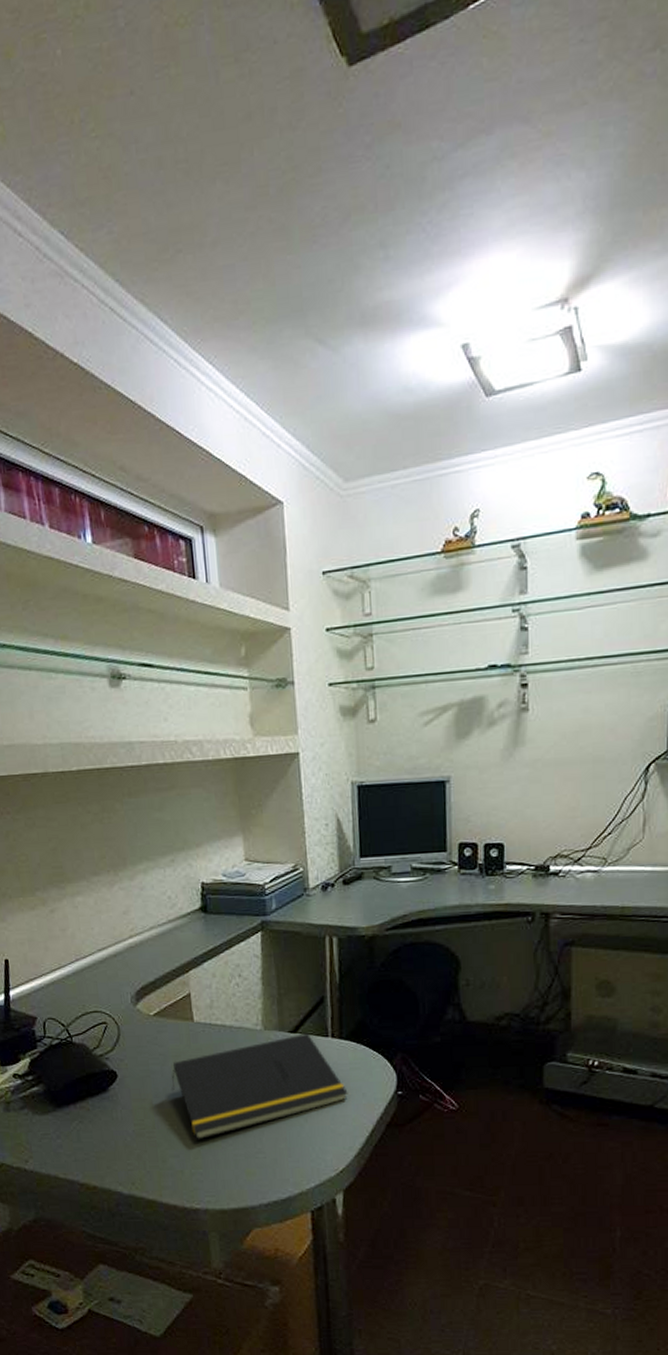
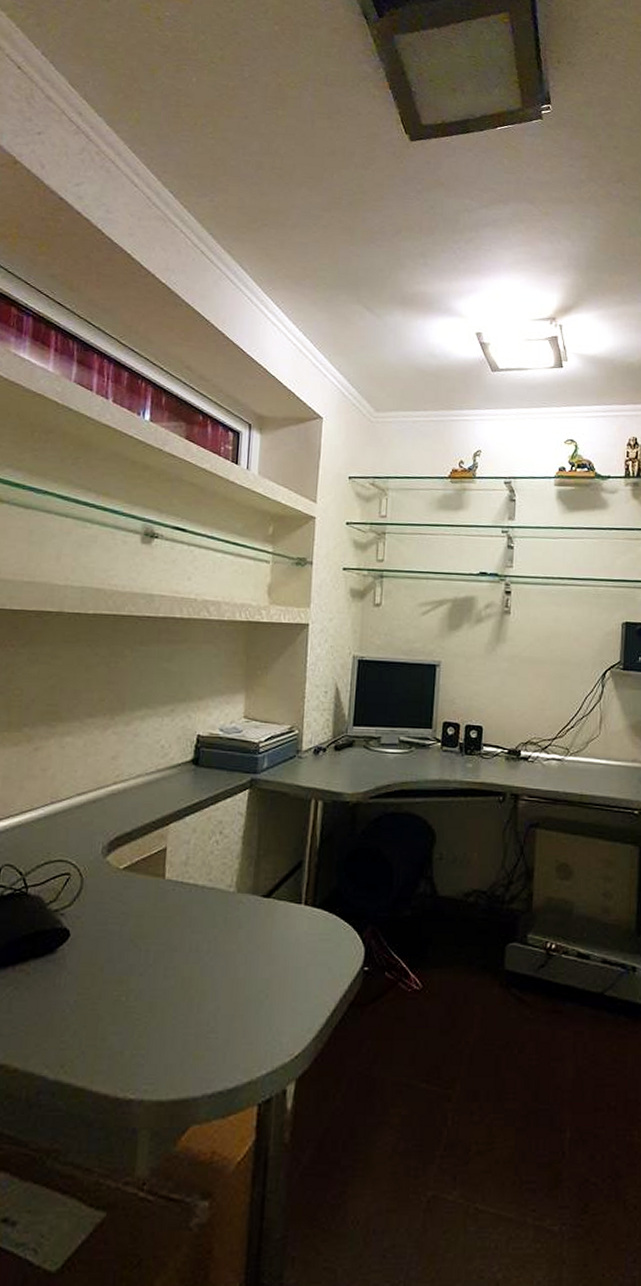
notepad: present [172,1033,348,1140] -> none [128,899,314,1015]

